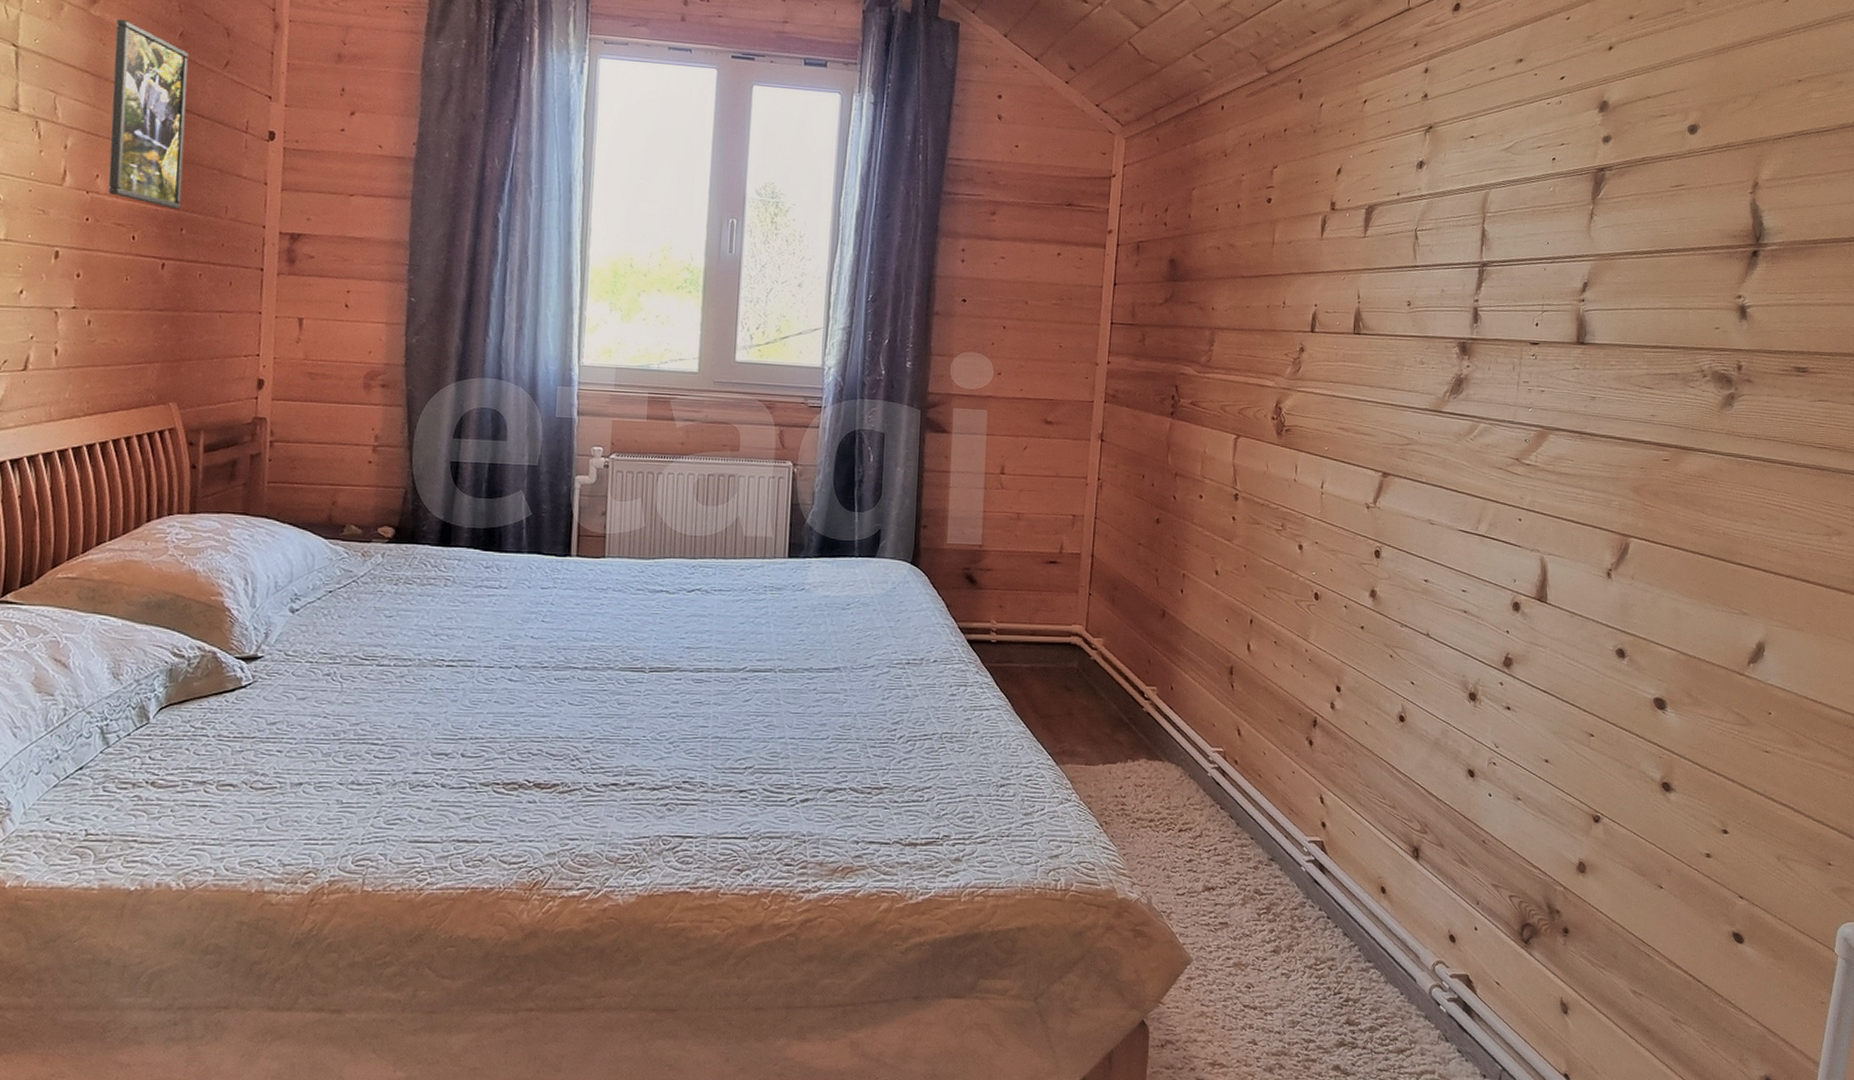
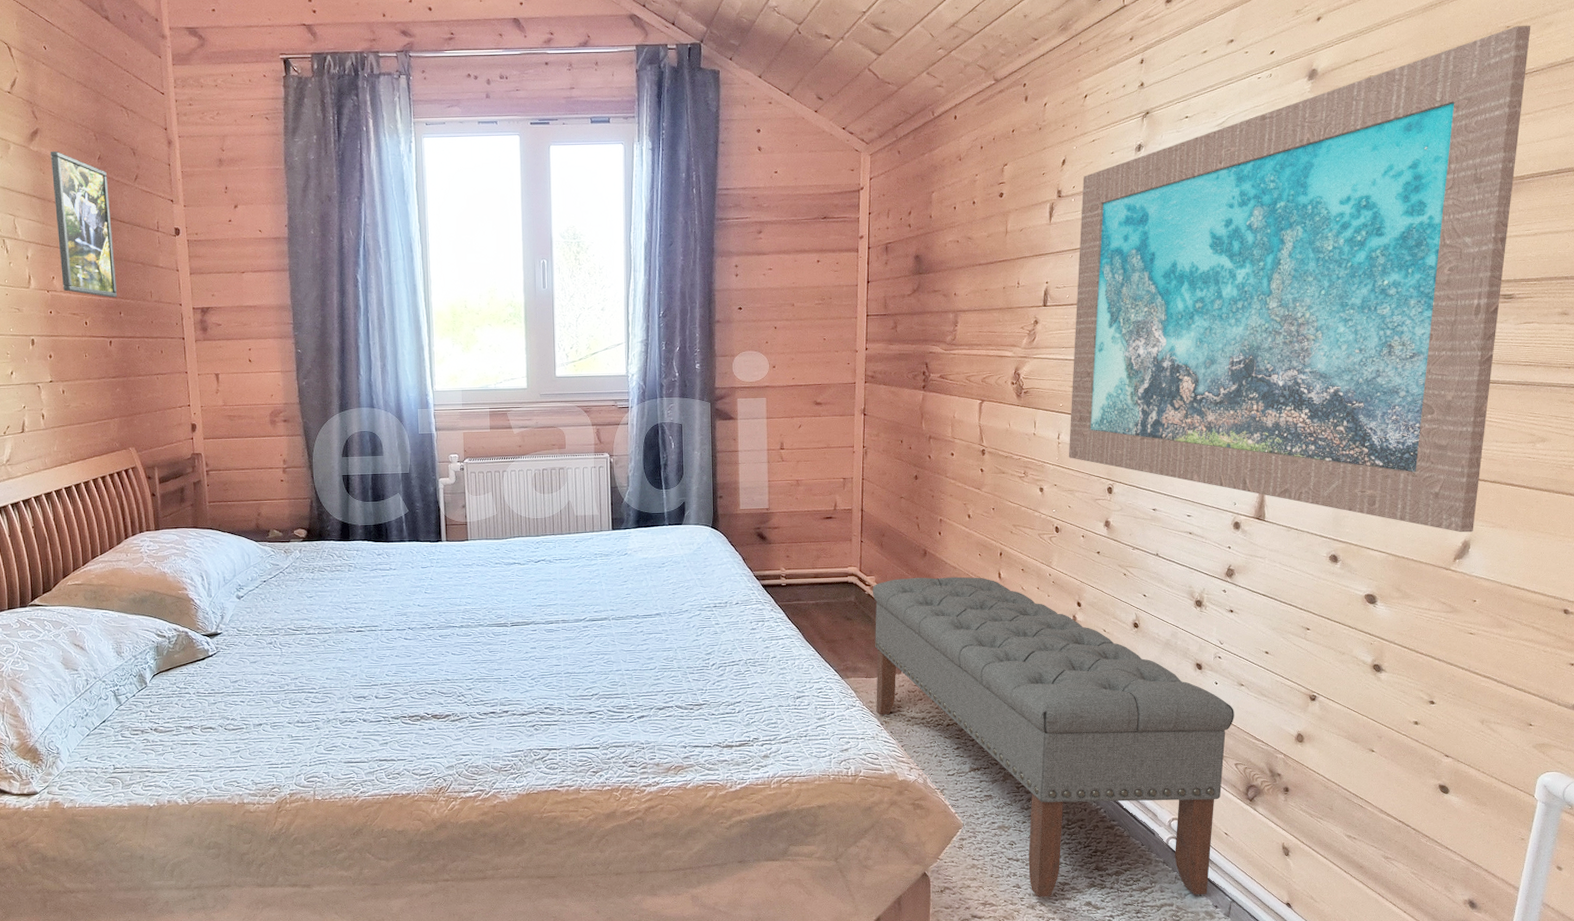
bench: none [1095,643,1510,1061] -> present [872,576,1234,898]
wall art: none [1332,80,1822,633] -> present [1068,25,1531,533]

